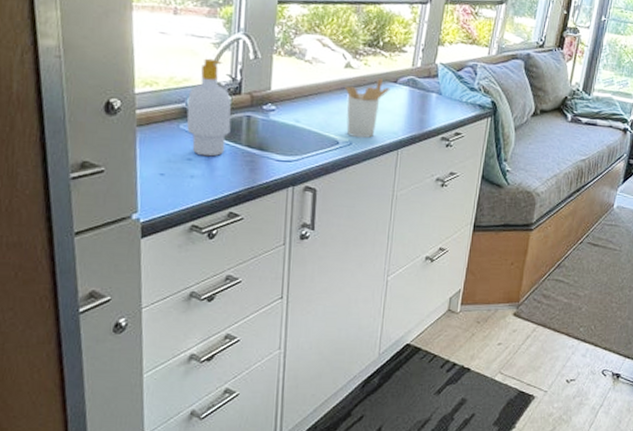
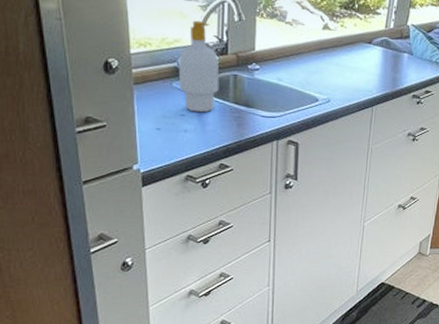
utensil holder: present [345,77,390,139] -> none [323,38,365,96]

